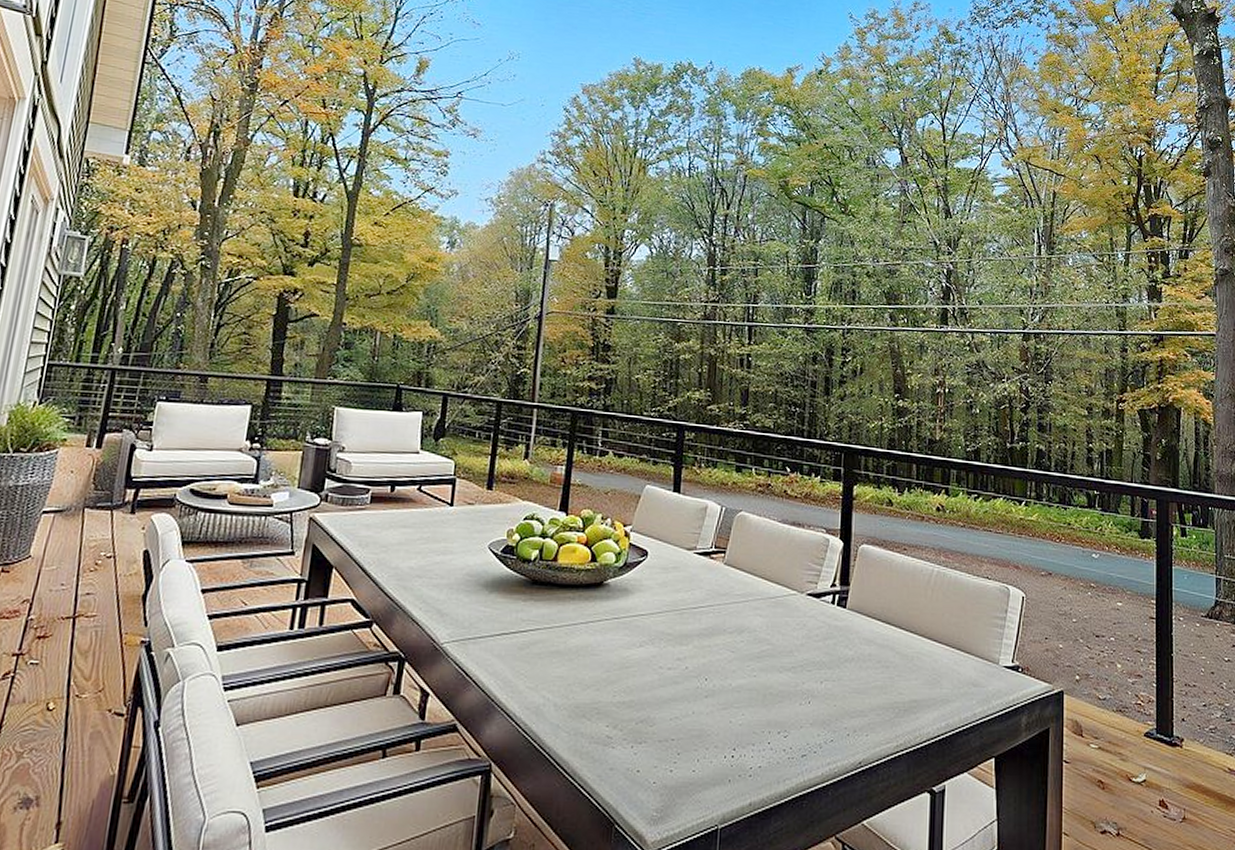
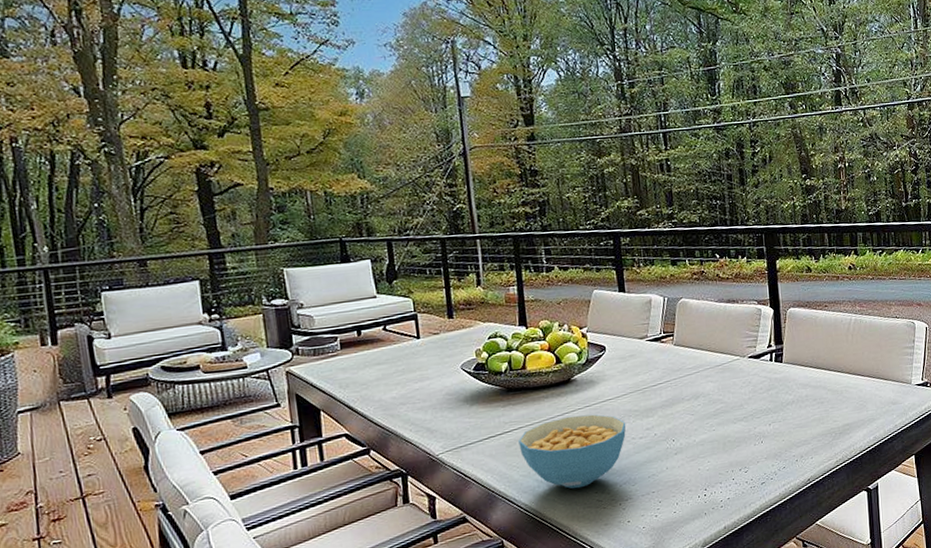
cereal bowl: none [532,626,656,717] -> present [518,414,626,489]

